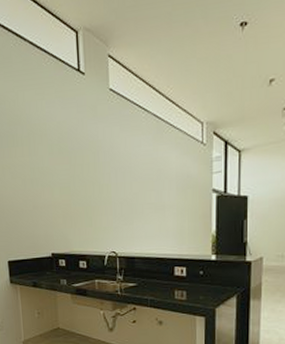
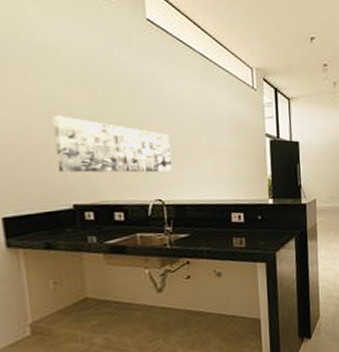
wall art: none [39,181,125,228] -> present [52,115,172,173]

